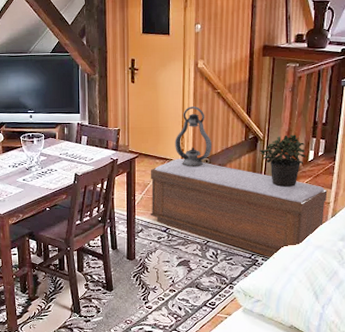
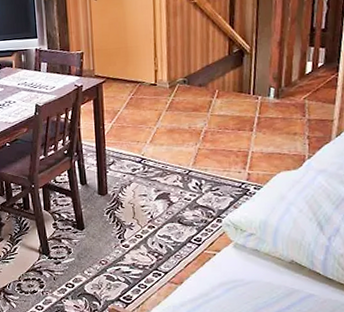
bench: present [150,158,328,258] -> none [120,80,331,187]
lantern: present [175,106,213,167] -> none [146,20,191,90]
potted plant: present [259,134,306,188] -> none [246,44,303,106]

